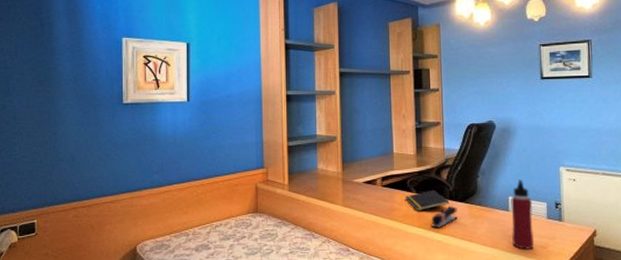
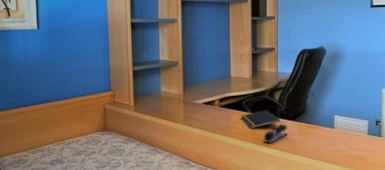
water bottle: present [511,179,534,250] -> none [334,100,356,162]

